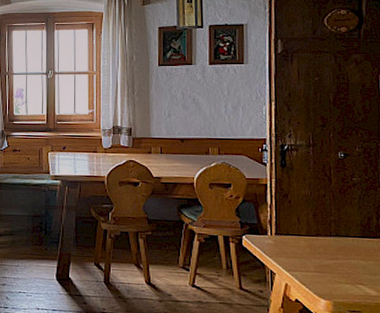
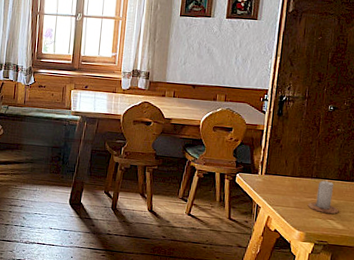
candle: none [330,238,369,278] -> present [307,180,339,214]

